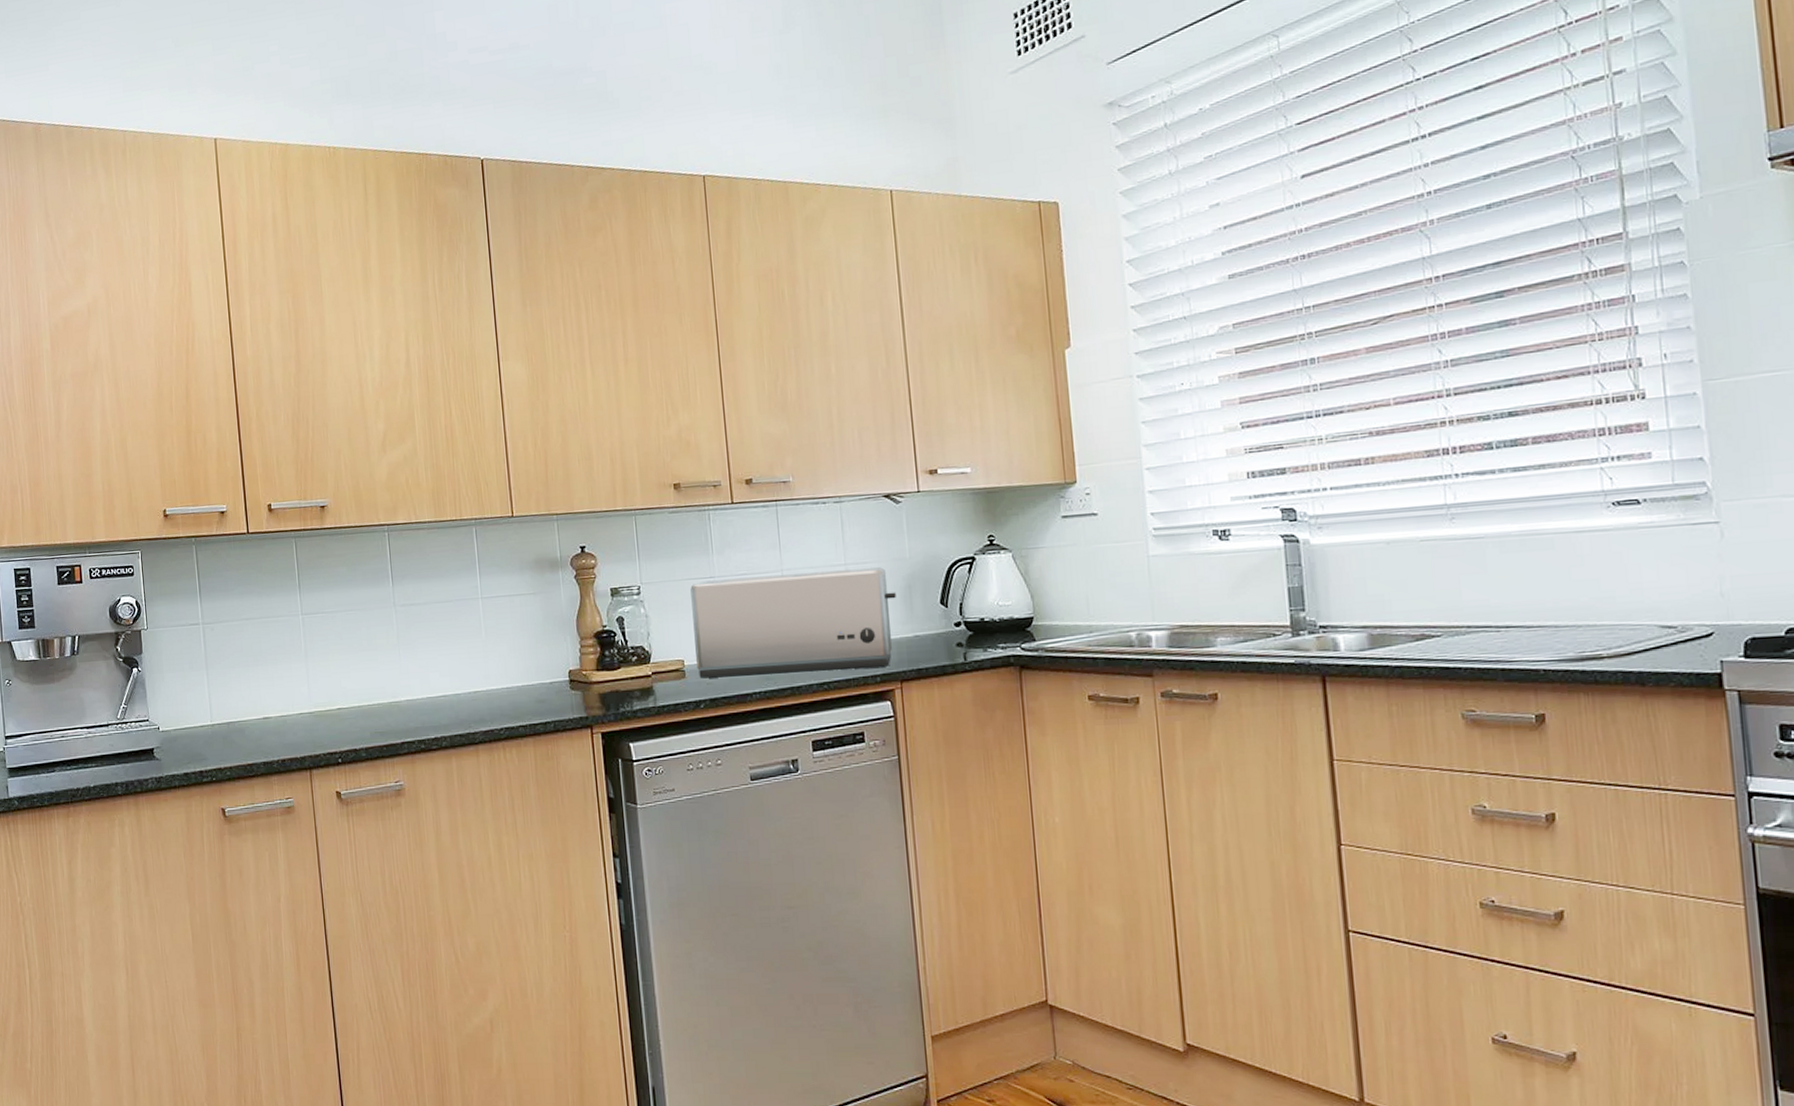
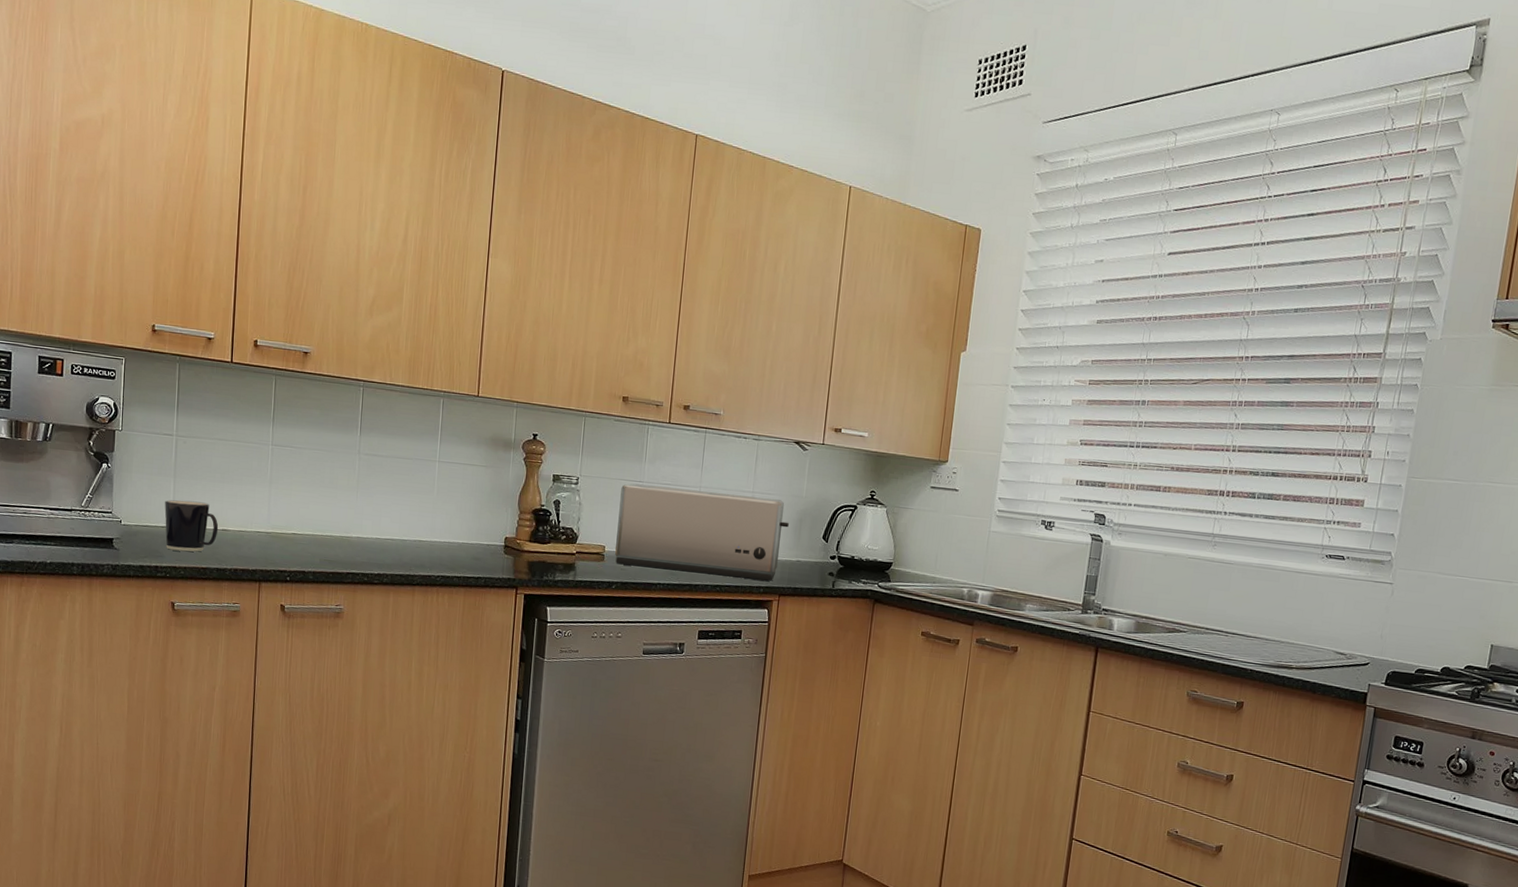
mug: none [200,691,260,751] -> present [164,500,219,552]

